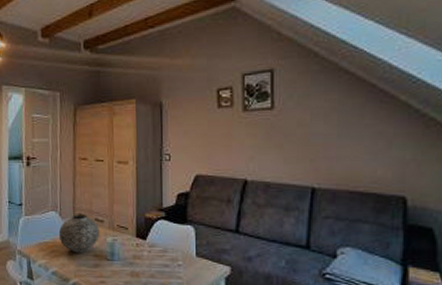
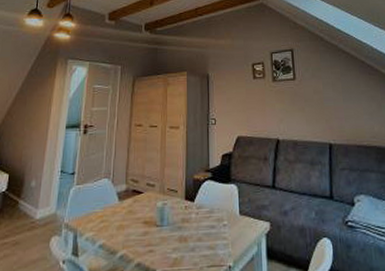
vase: present [58,214,100,253] -> none [109,180,150,222]

